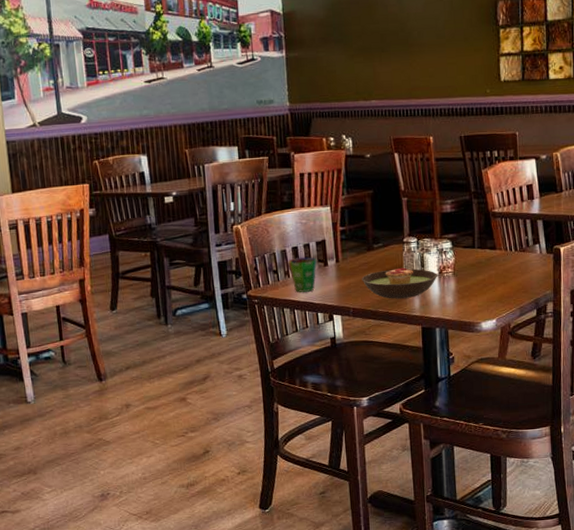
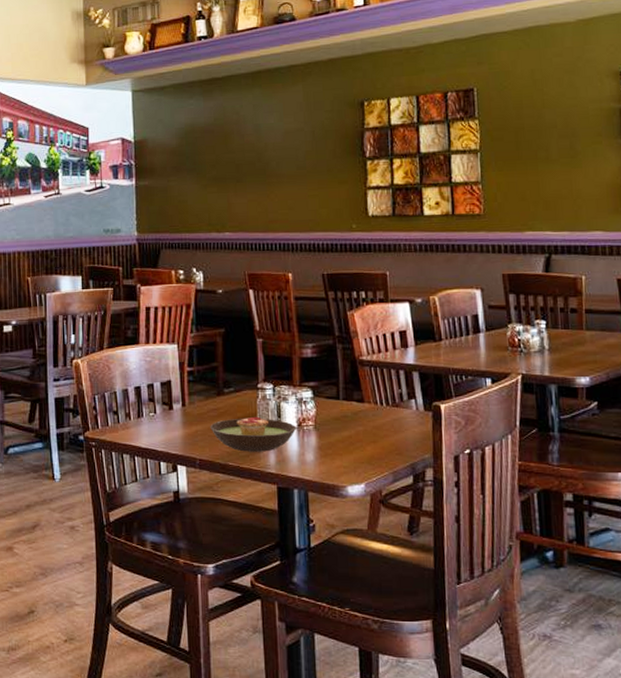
cup: present [288,257,317,292] -> none [130,398,162,437]

